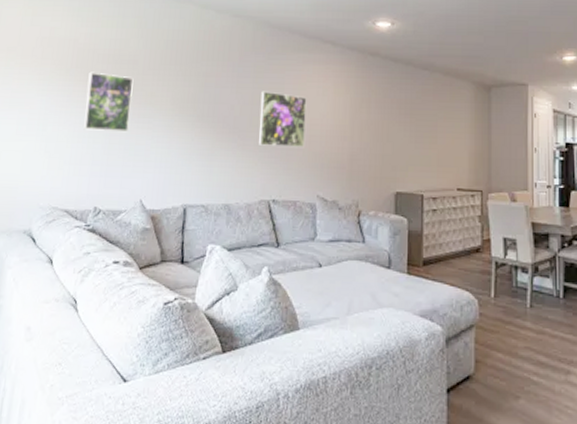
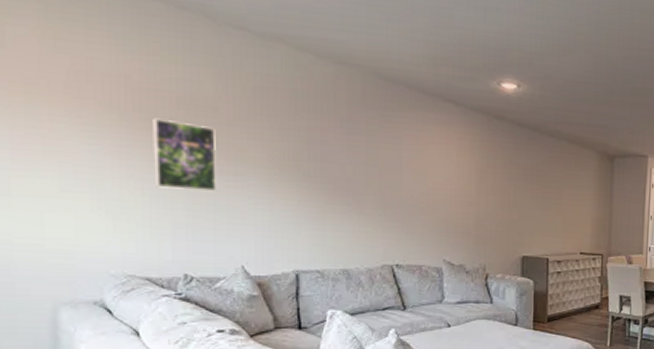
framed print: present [258,91,307,147] -> none [376,151,428,212]

